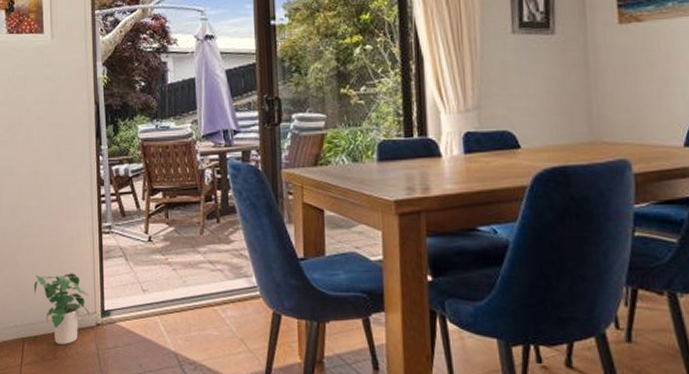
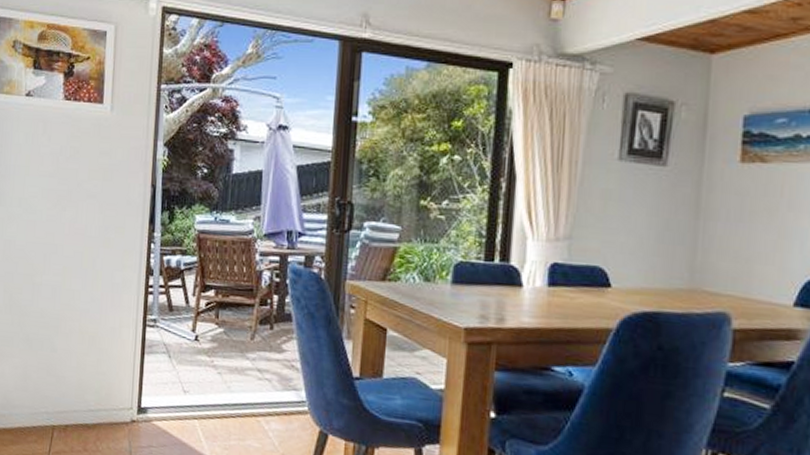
potted plant: present [33,273,90,344] -> none [68,361,127,438]

